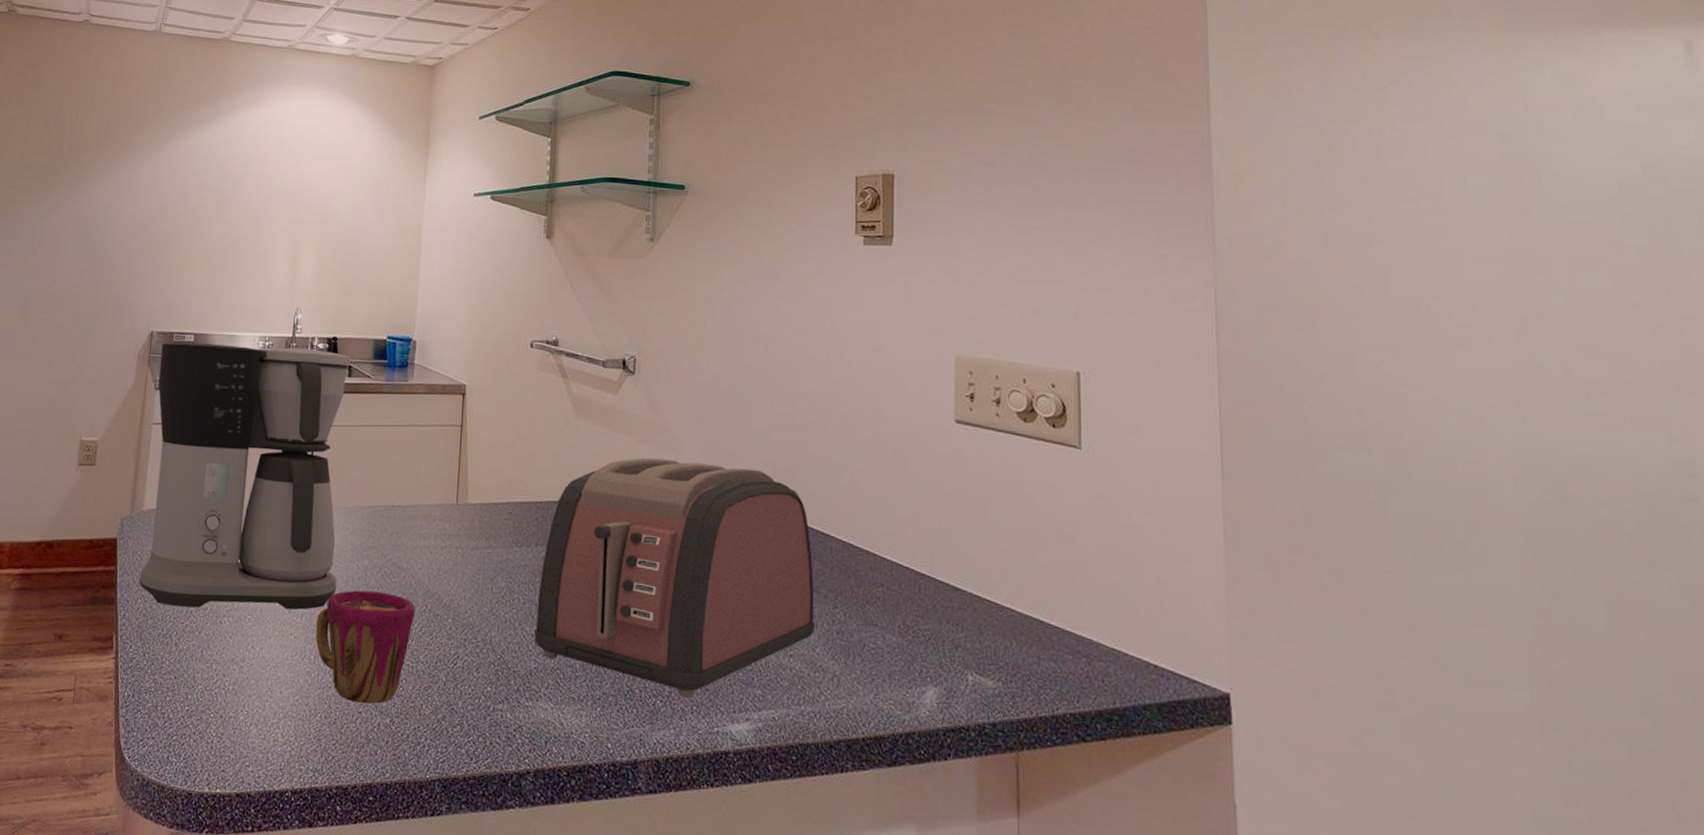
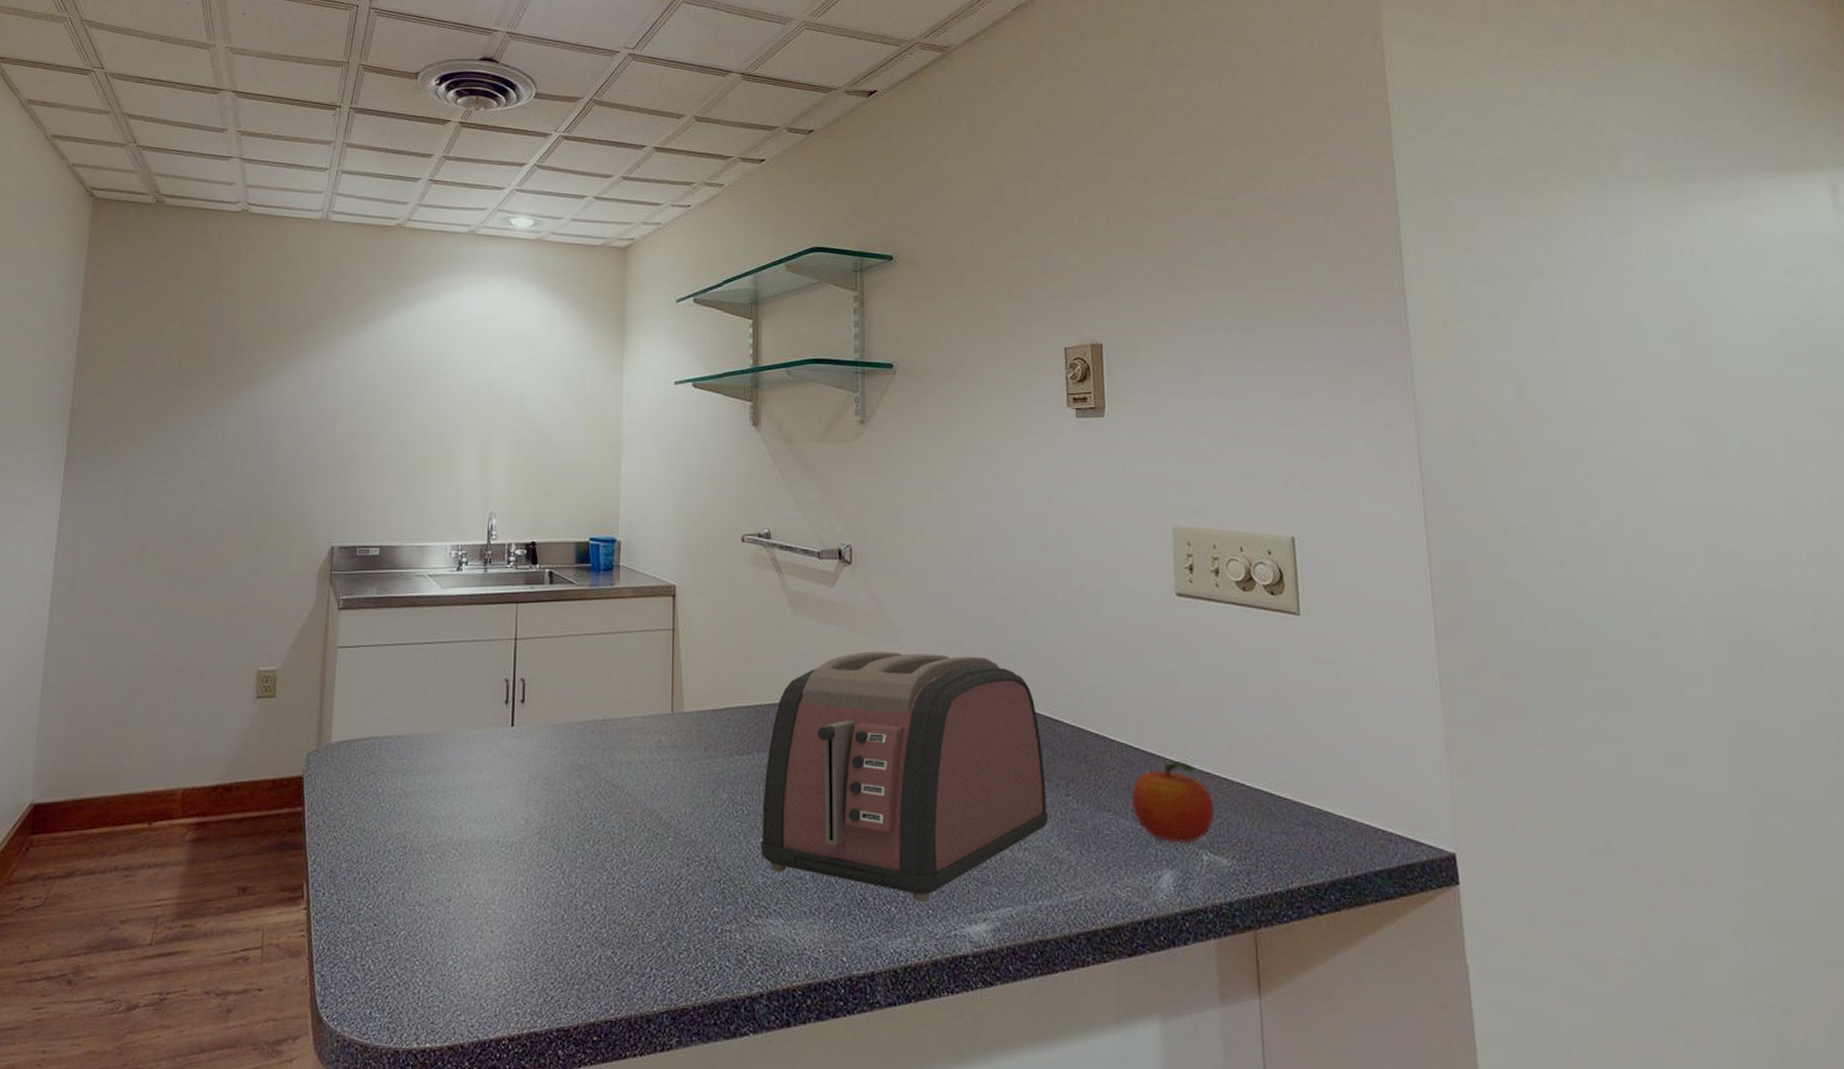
coffee maker: present [139,342,351,610] -> none [330,556,551,846]
cup: present [315,590,416,705] -> none [527,813,634,937]
fruit: none [899,582,983,663] -> present [1131,760,1215,844]

